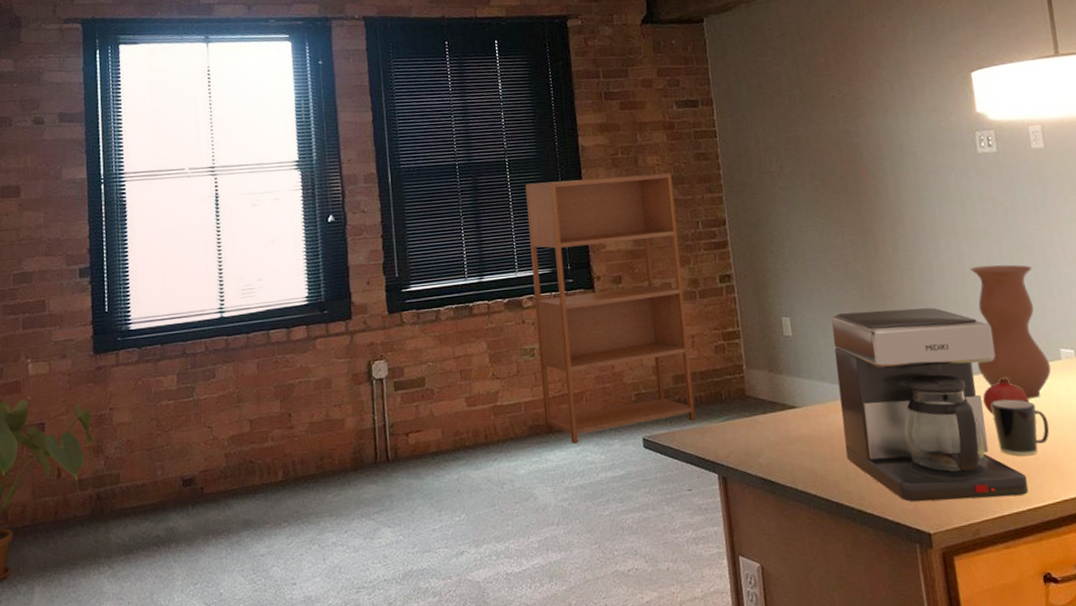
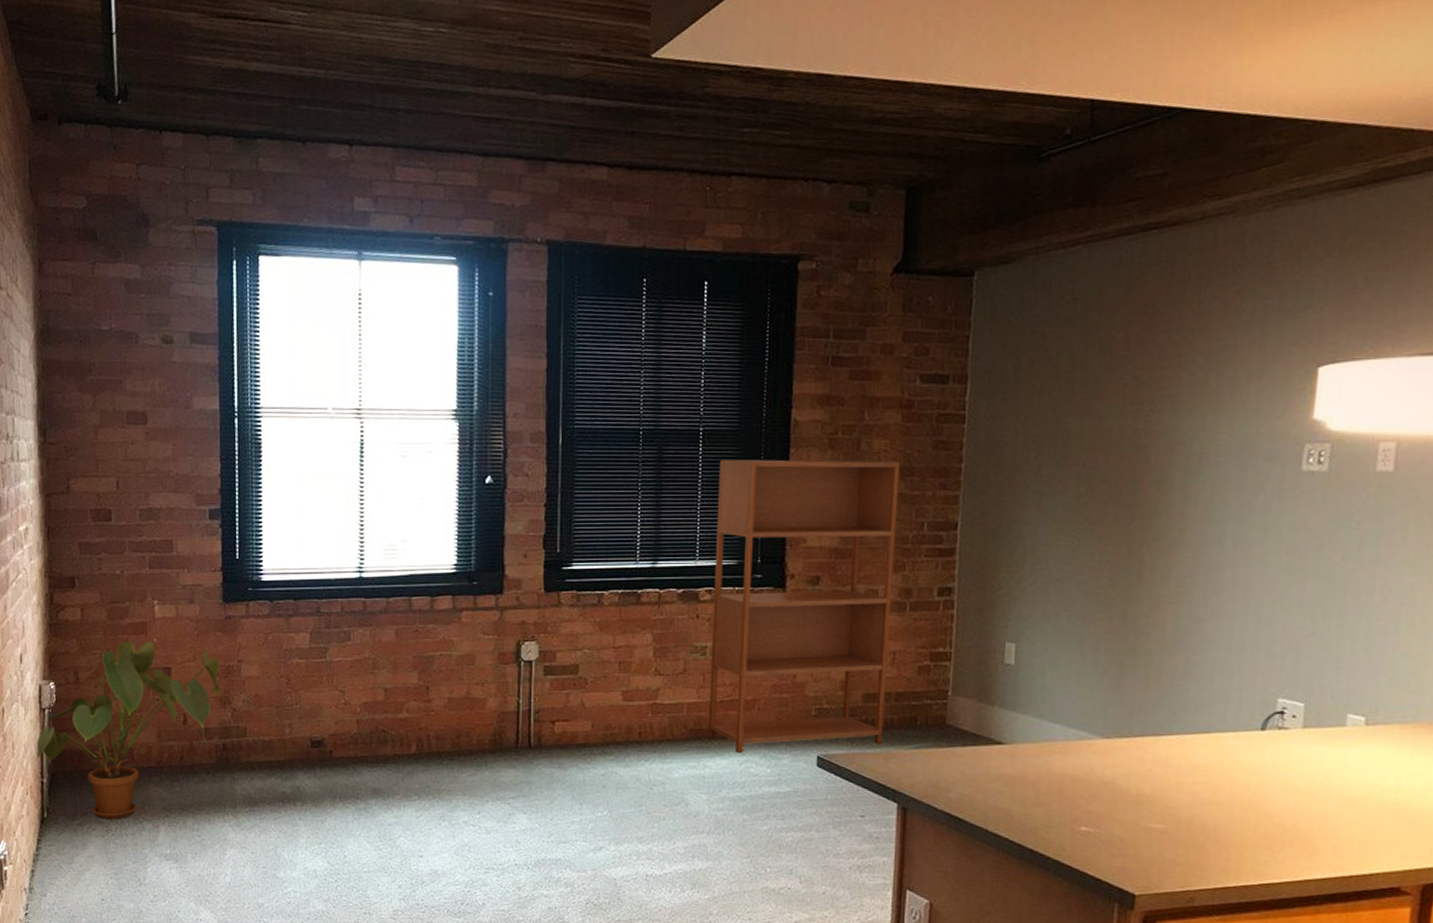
coffee maker: present [831,307,1029,502] -> none [1052,646,1267,869]
vase: present [970,264,1051,399] -> none [1237,608,1338,766]
fruit: present [983,377,1029,414] -> none [1234,738,1292,778]
mug: present [990,399,1050,457] -> none [1241,763,1310,828]

